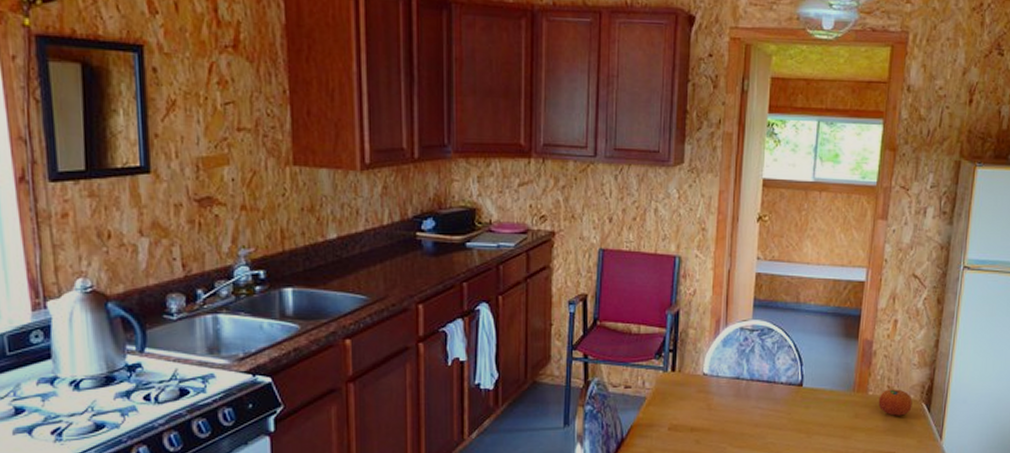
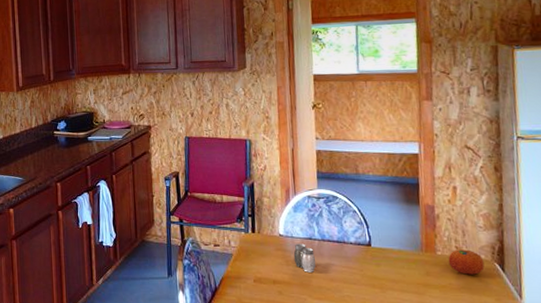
salt and pepper shaker: none [717,384,741,417] -> present [293,243,316,272]

